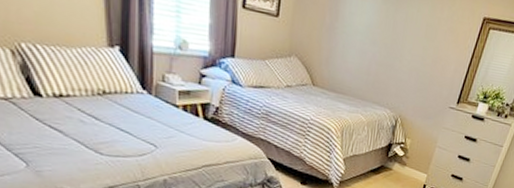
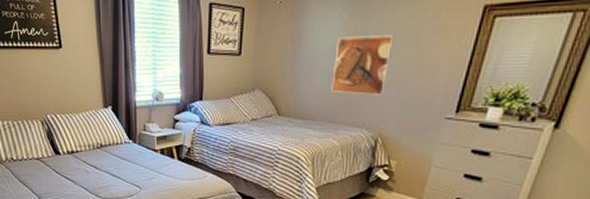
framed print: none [362,19,418,80] -> present [331,35,394,95]

